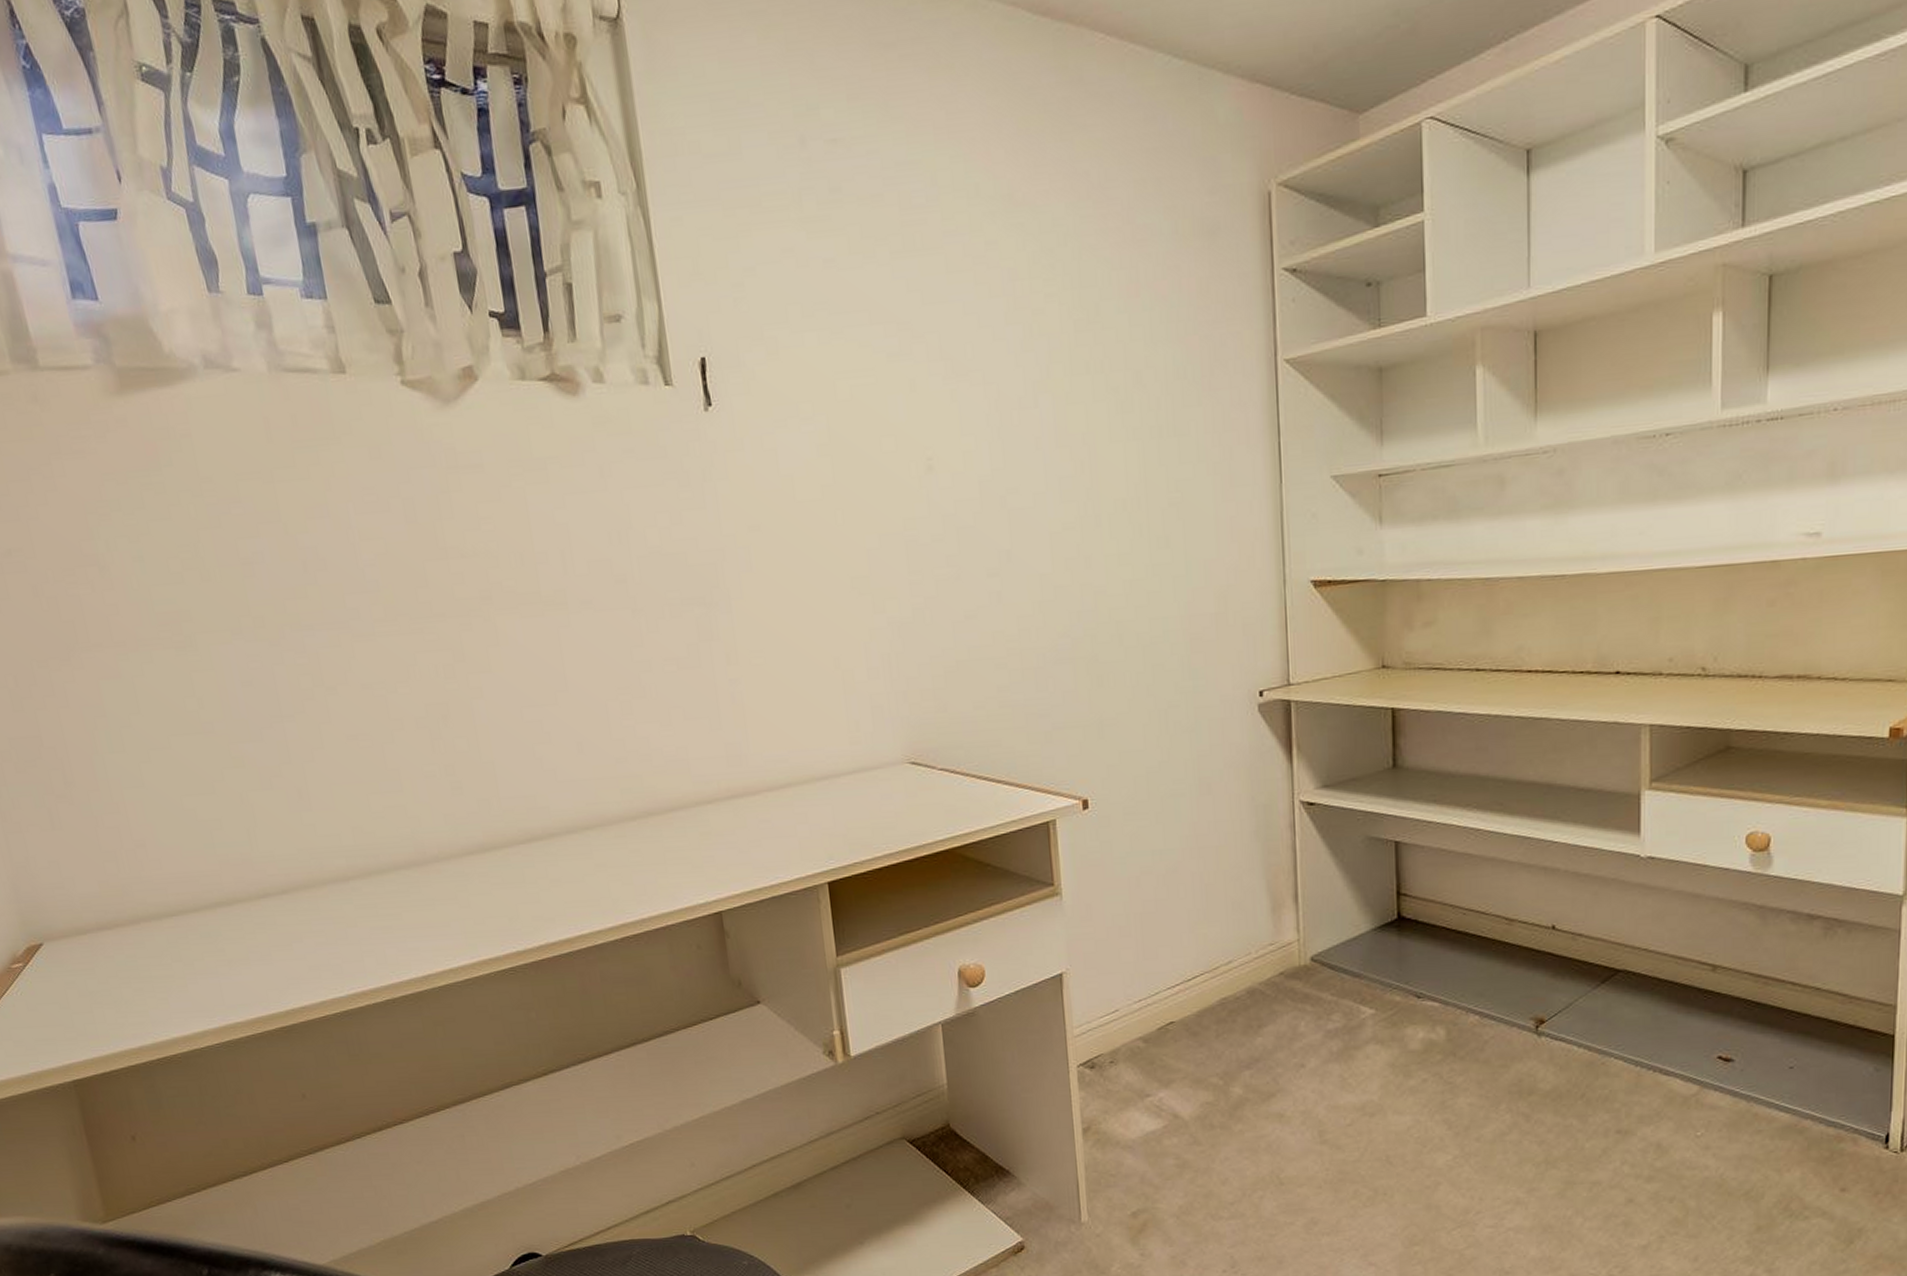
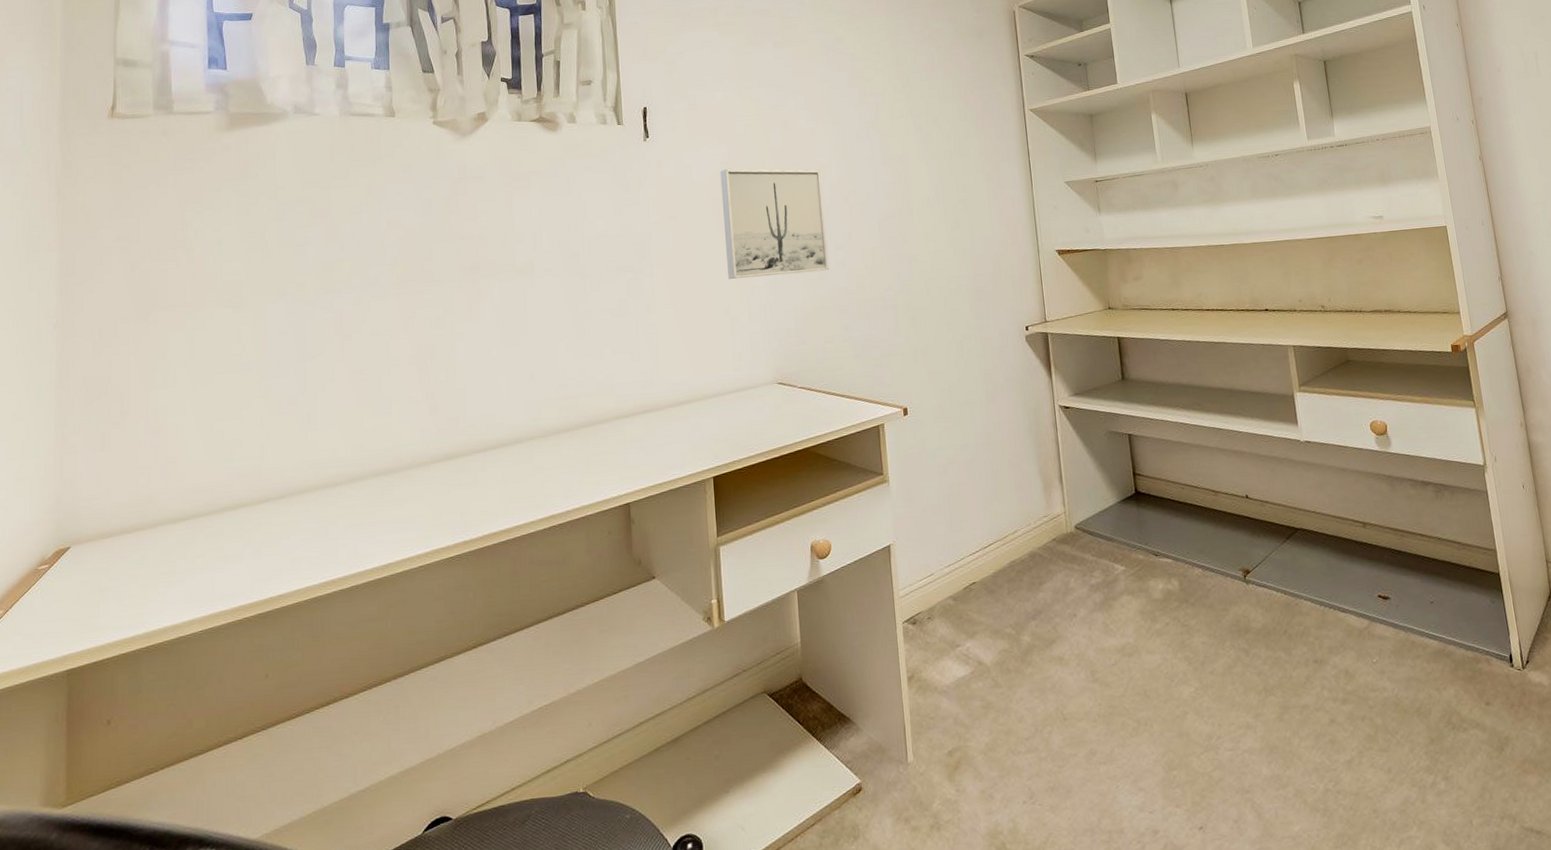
wall art: none [817,453,980,618] -> present [720,168,830,279]

